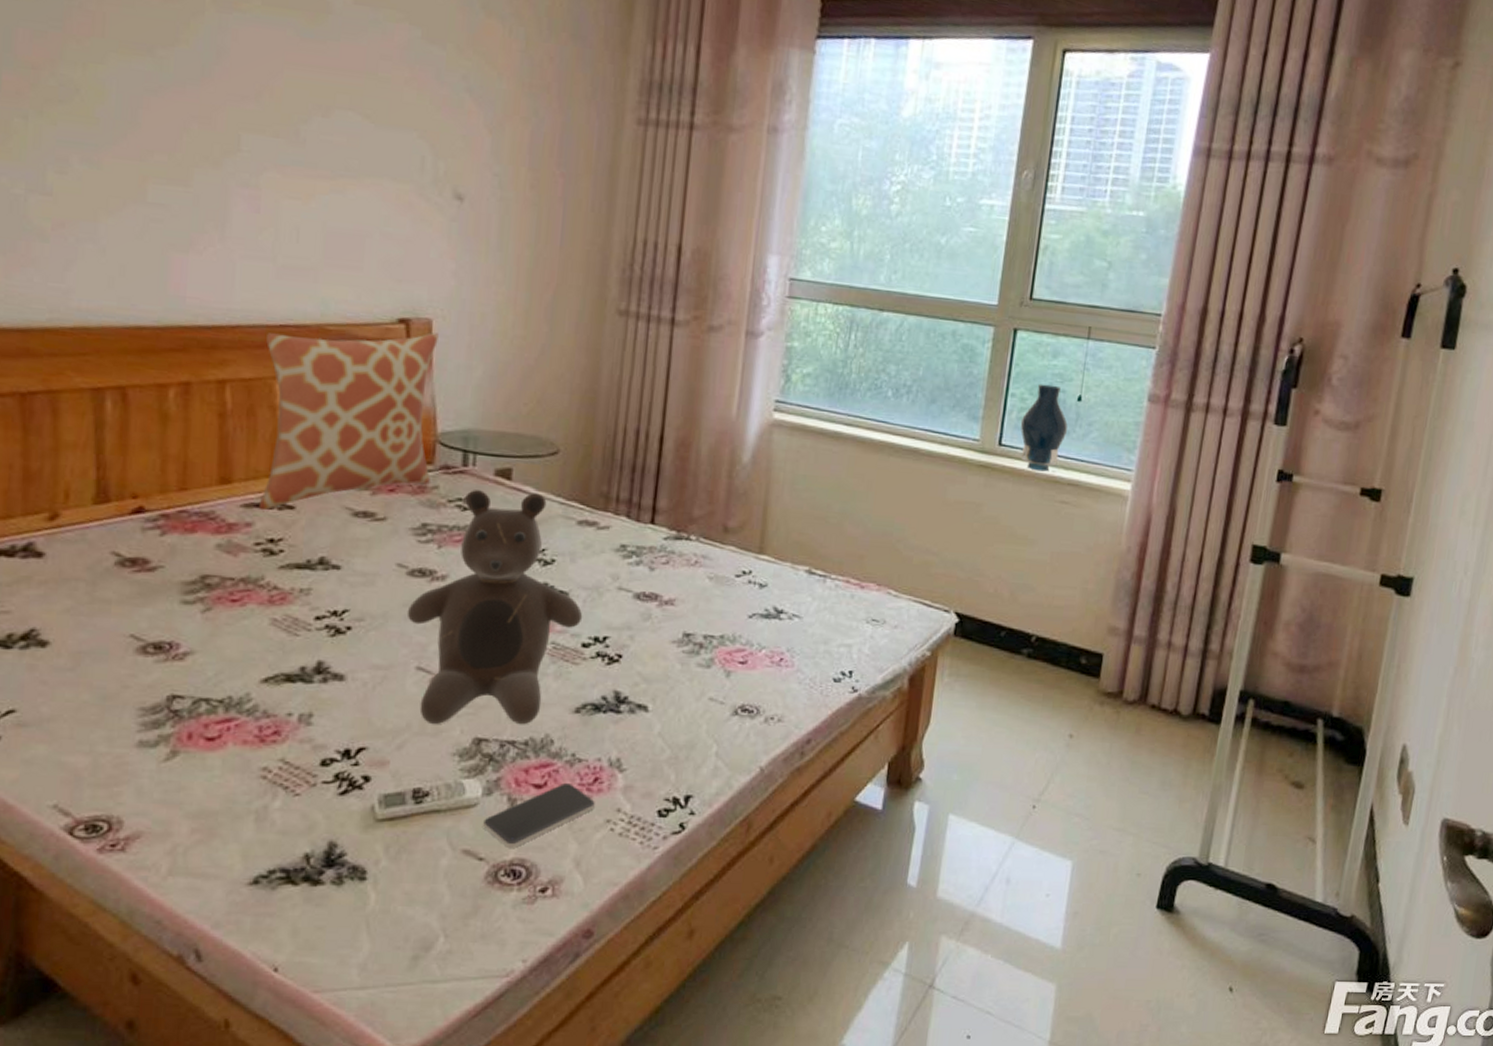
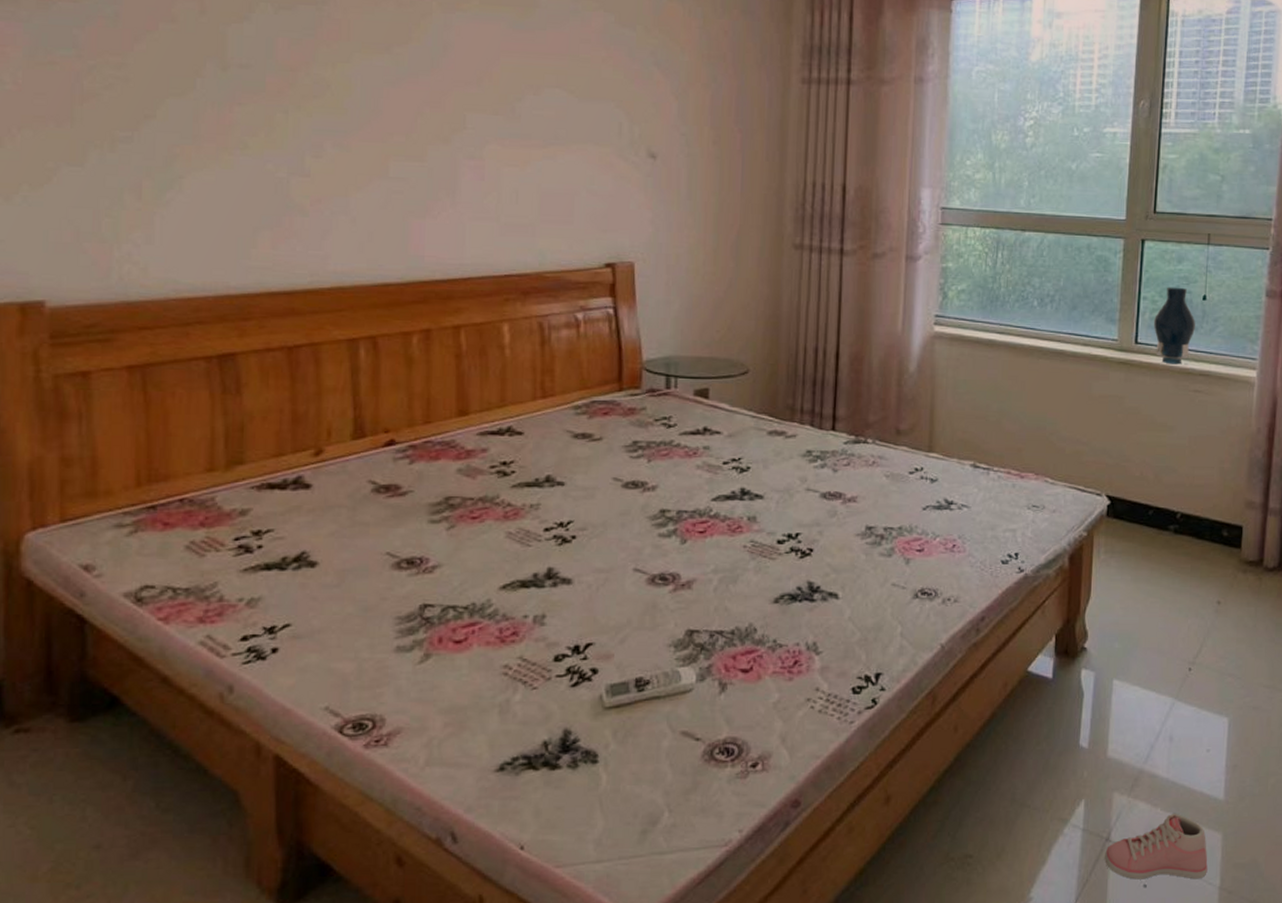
pillow: present [258,332,439,511] -> none [492,274,640,437]
teddy bear: present [406,490,583,725] -> none [623,409,777,620]
smartphone: present [483,782,595,848] -> none [698,666,796,728]
sneaker: none [926,960,1039,1032] -> present [1105,813,1208,880]

